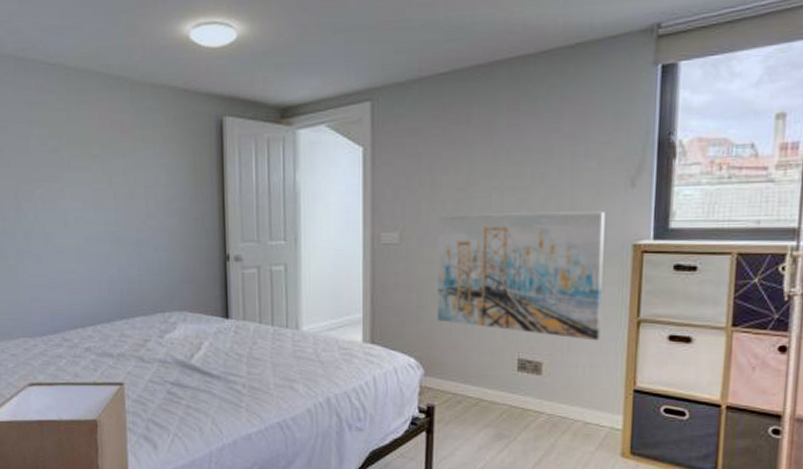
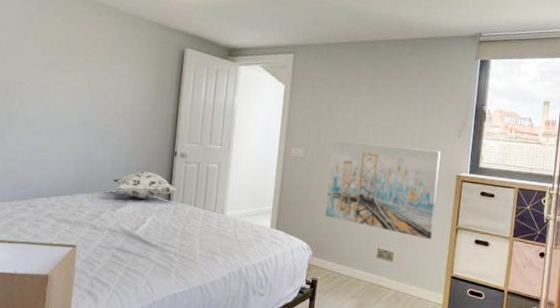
decorative pillow: none [155,284,236,319] -> present [112,171,178,199]

